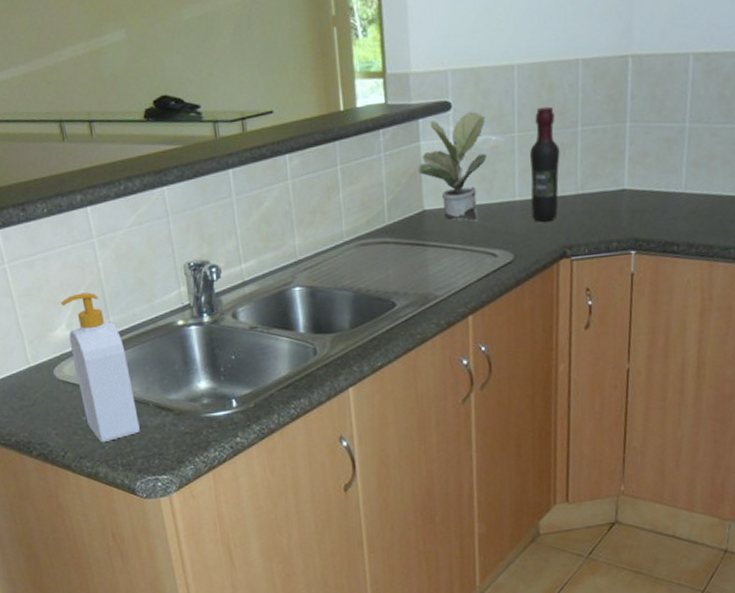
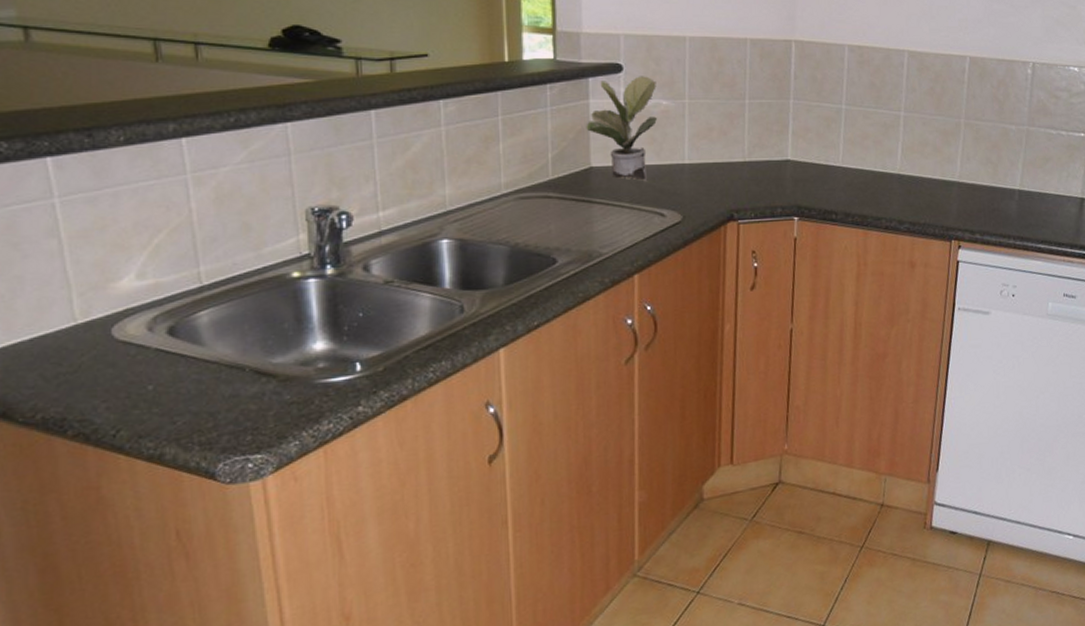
soap bottle: present [60,292,140,443] -> none [131,236,229,418]
wine bottle: present [529,106,560,222] -> none [699,78,729,185]

